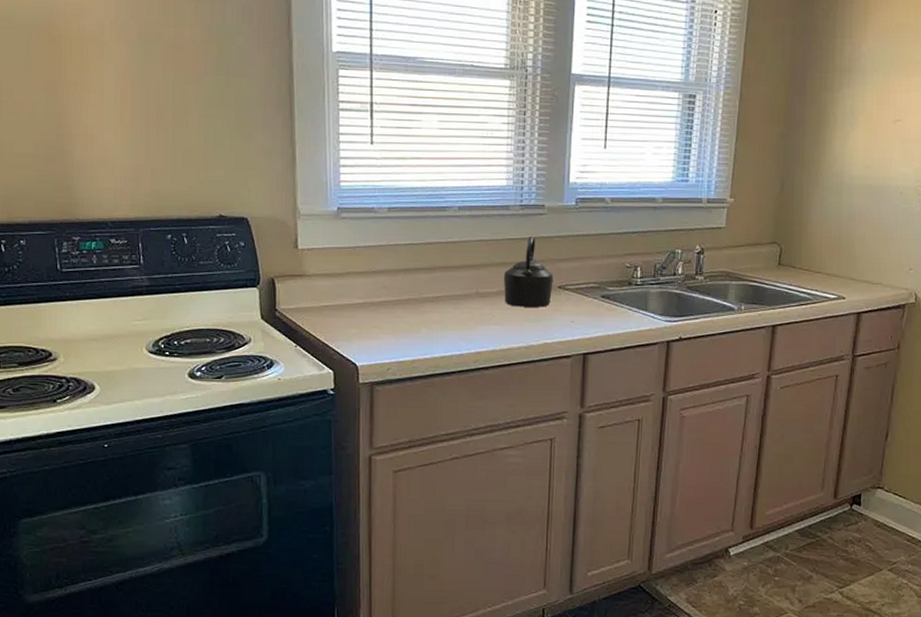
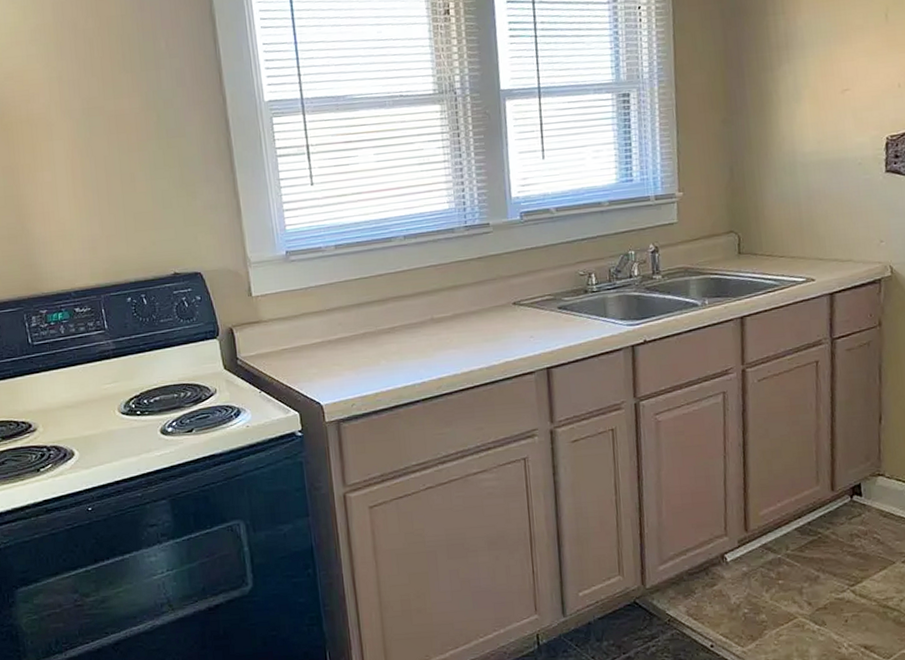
kettle: present [503,236,553,307] -> none [456,256,508,329]

